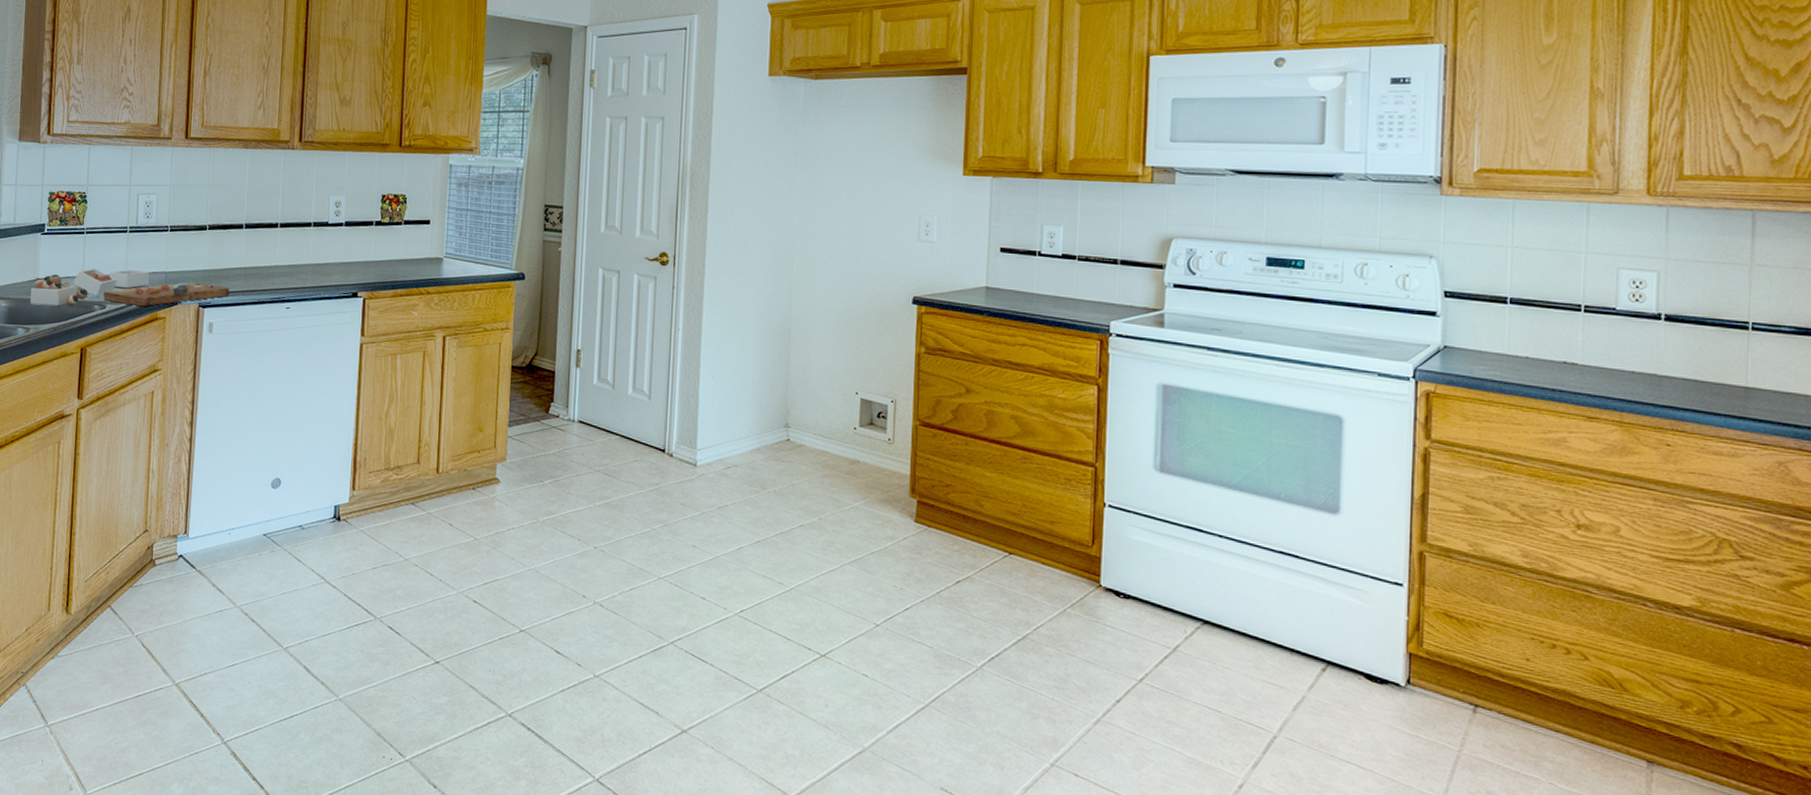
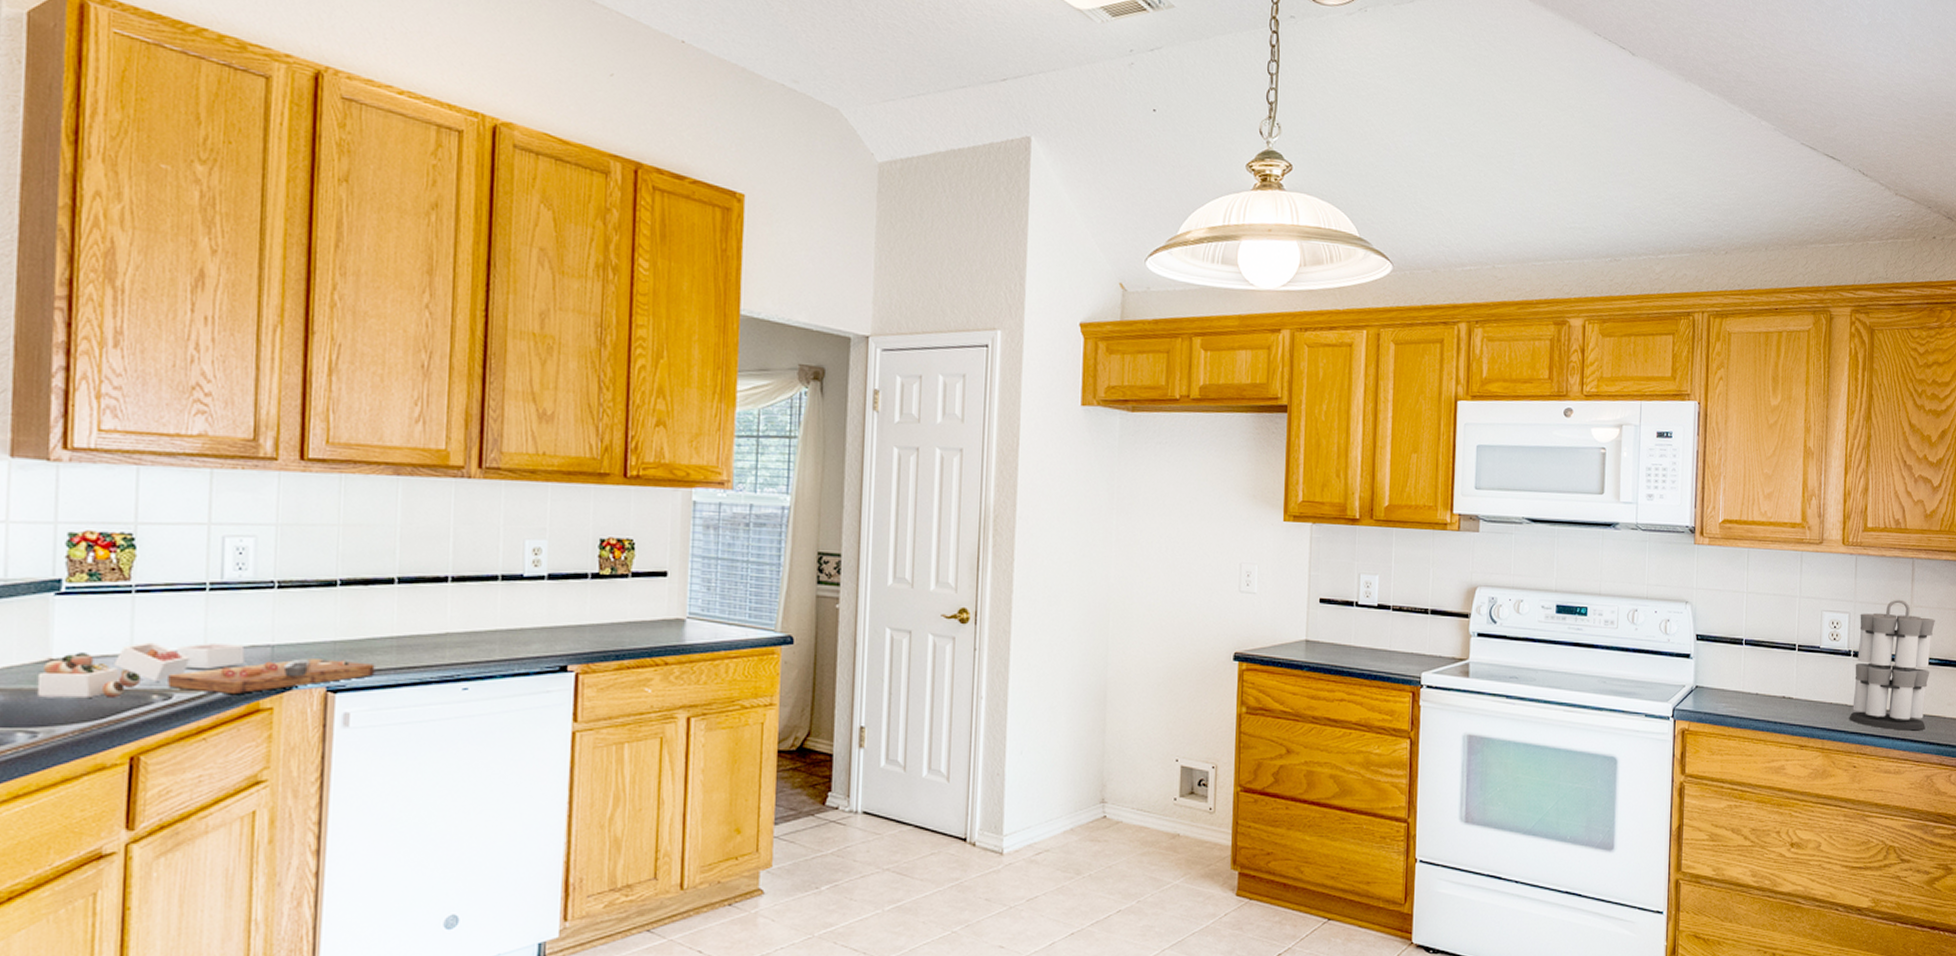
spice rack: none [1659,256,1789,409] -> present [1849,599,1935,731]

